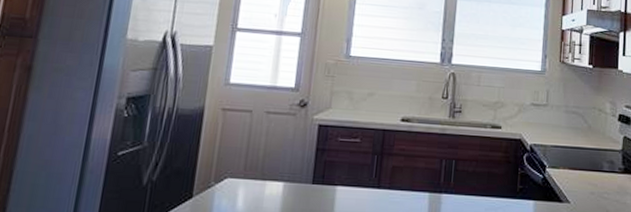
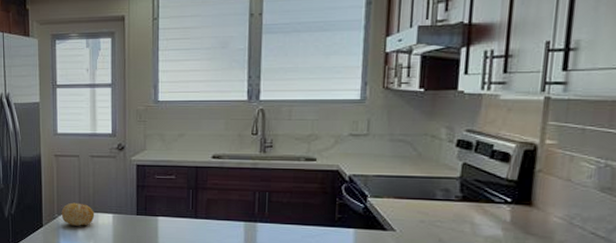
fruit: none [219,167,262,197] -> present [61,202,95,226]

